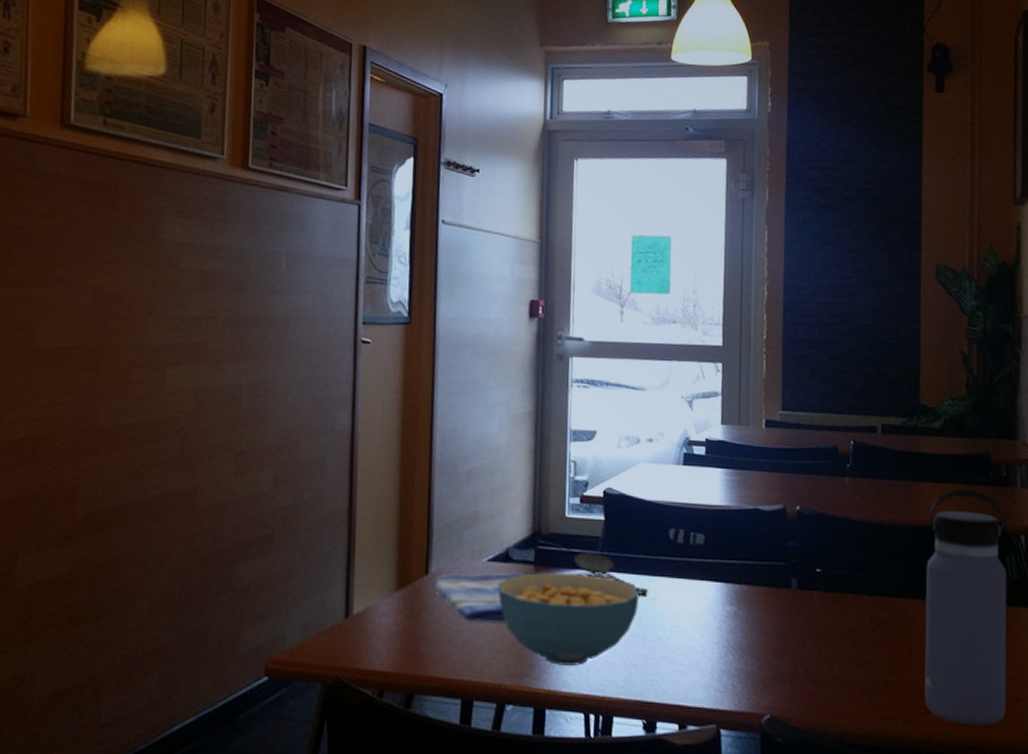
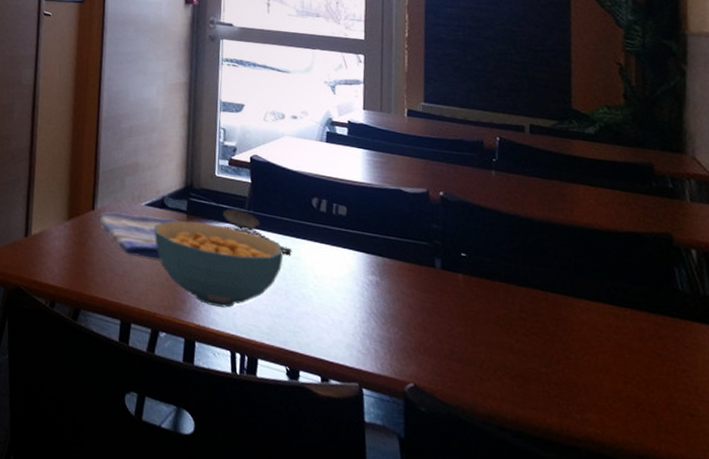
water bottle: present [924,489,1007,725] -> none [581,195,679,437]

